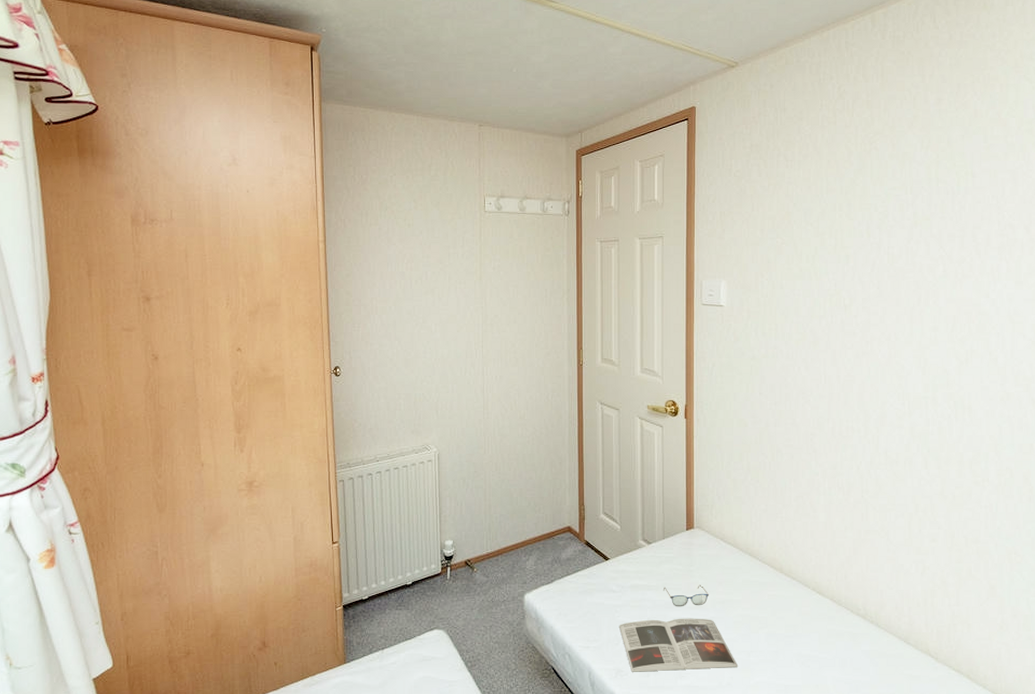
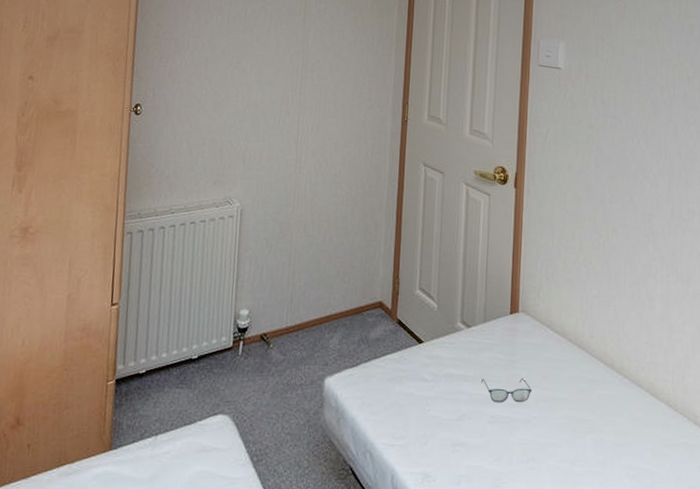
magazine: present [619,618,737,672] -> none [429,416,560,479]

